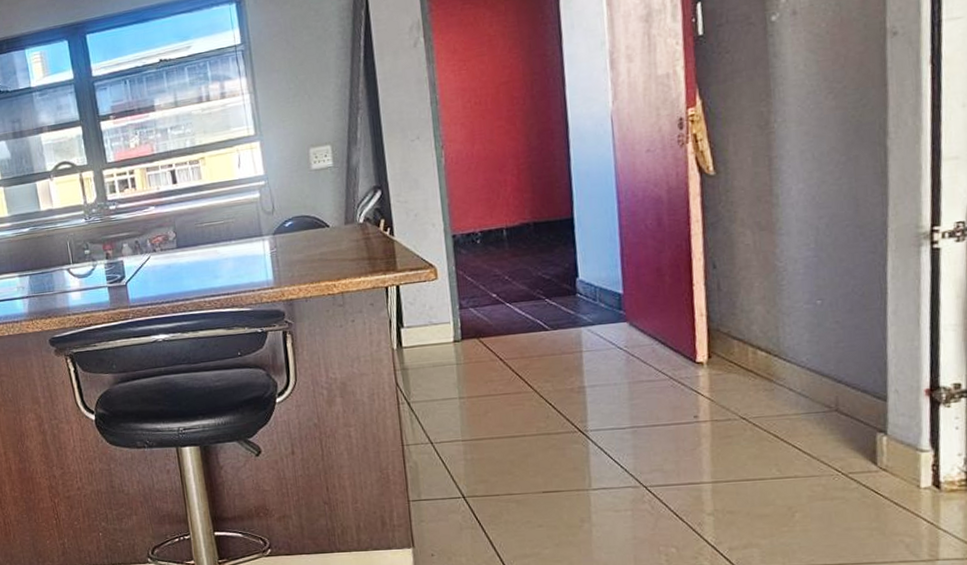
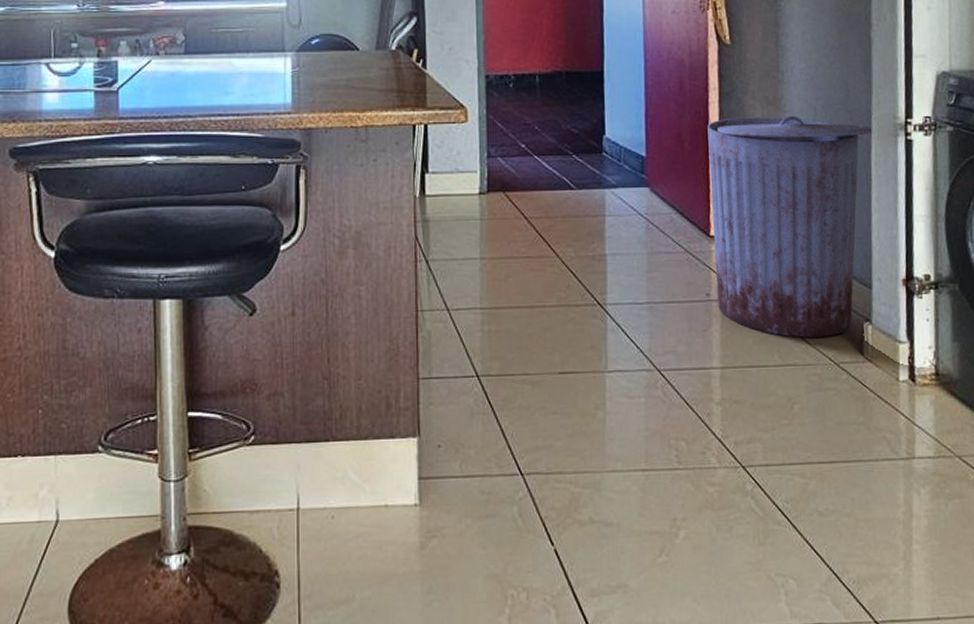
trash can: none [690,237,887,452] -> present [707,115,871,338]

